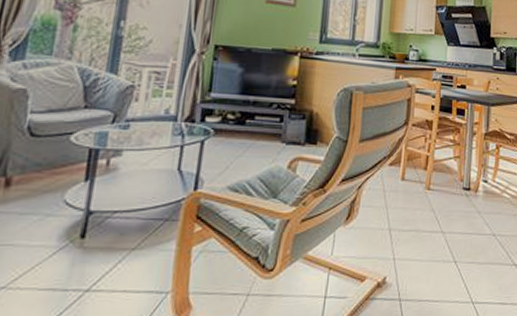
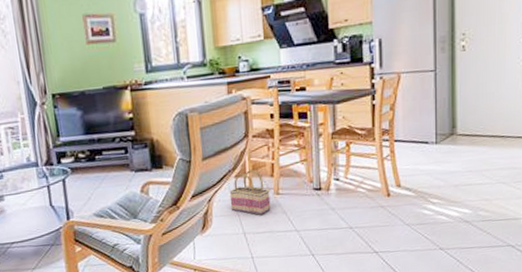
basket: none [380,160,421,210] -> present [229,170,271,215]

